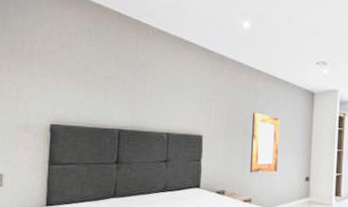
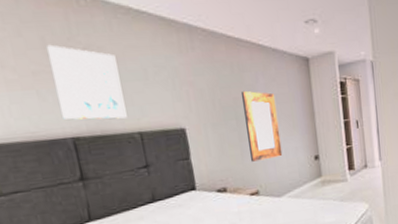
wall art: none [116,59,164,120] -> present [47,44,127,120]

